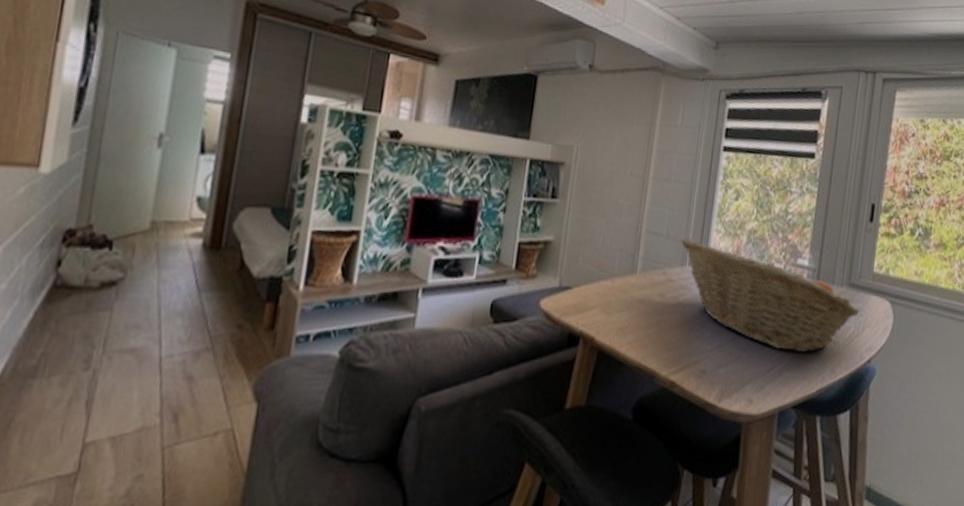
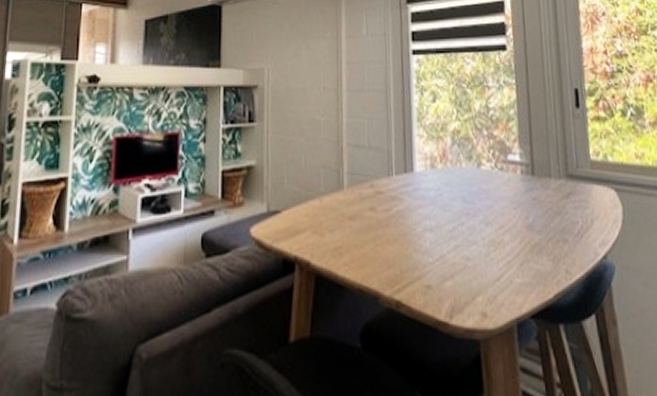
fruit basket: present [680,238,860,353] -> none [383,147,585,255]

